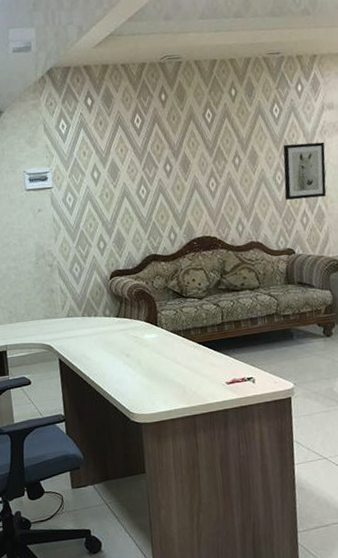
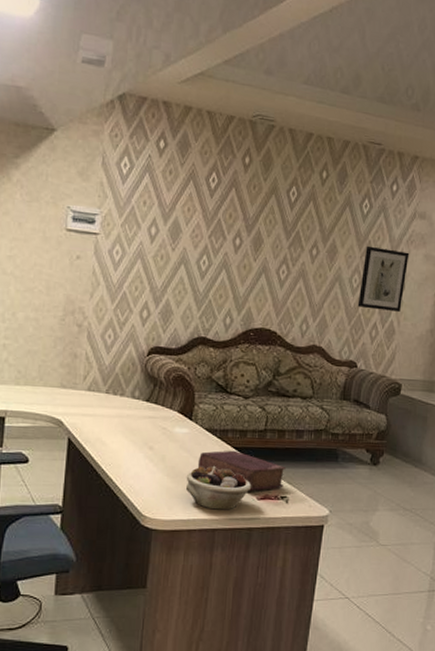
succulent planter: none [161,361,220,399] -> present [185,465,252,510]
book: none [169,345,248,378] -> present [197,451,286,491]

